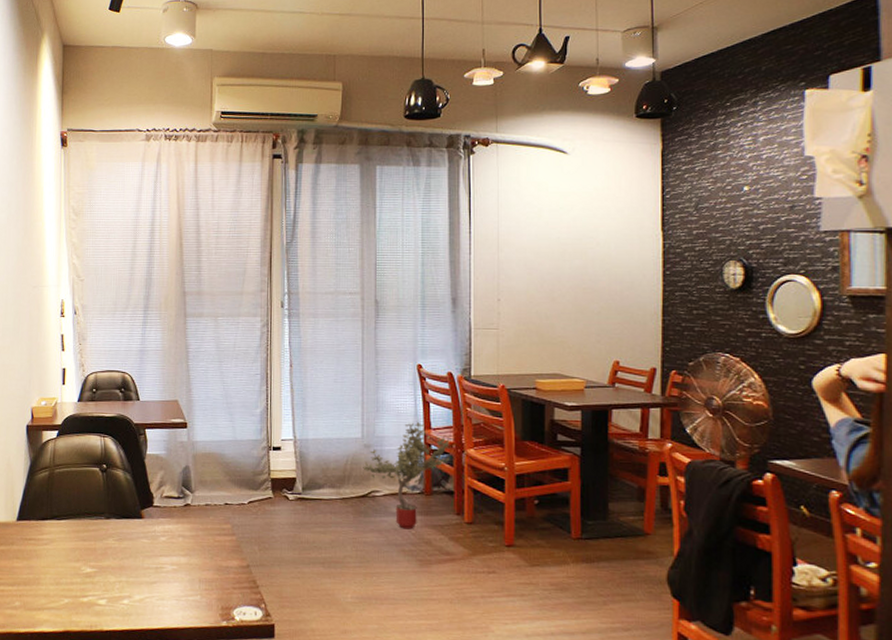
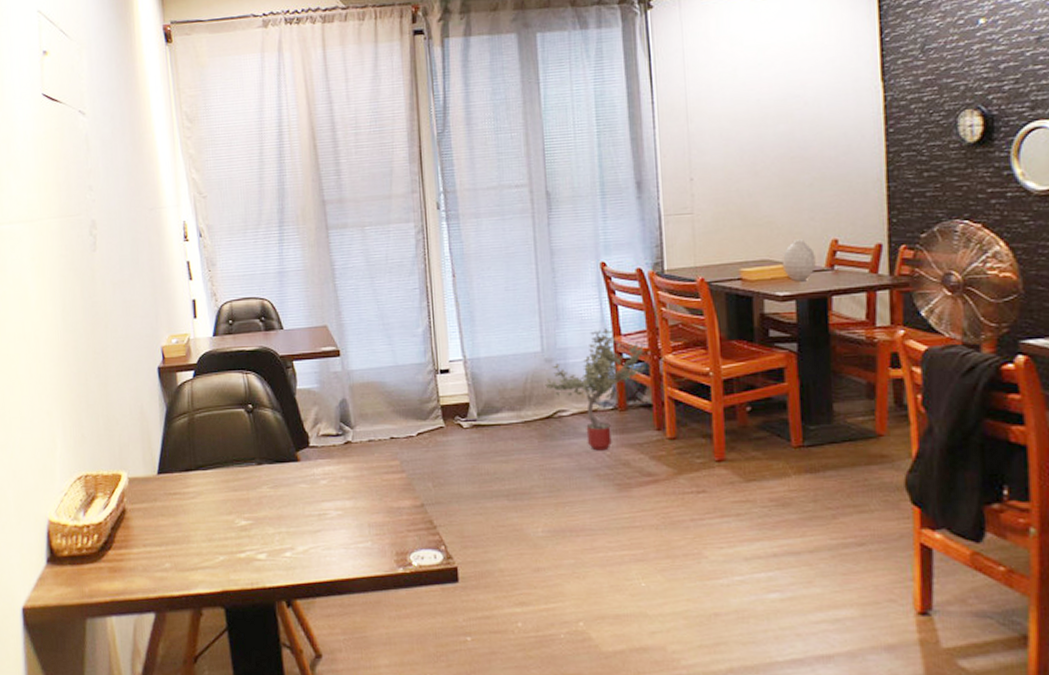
vase: none [571,358,600,394] -> present [781,239,816,281]

